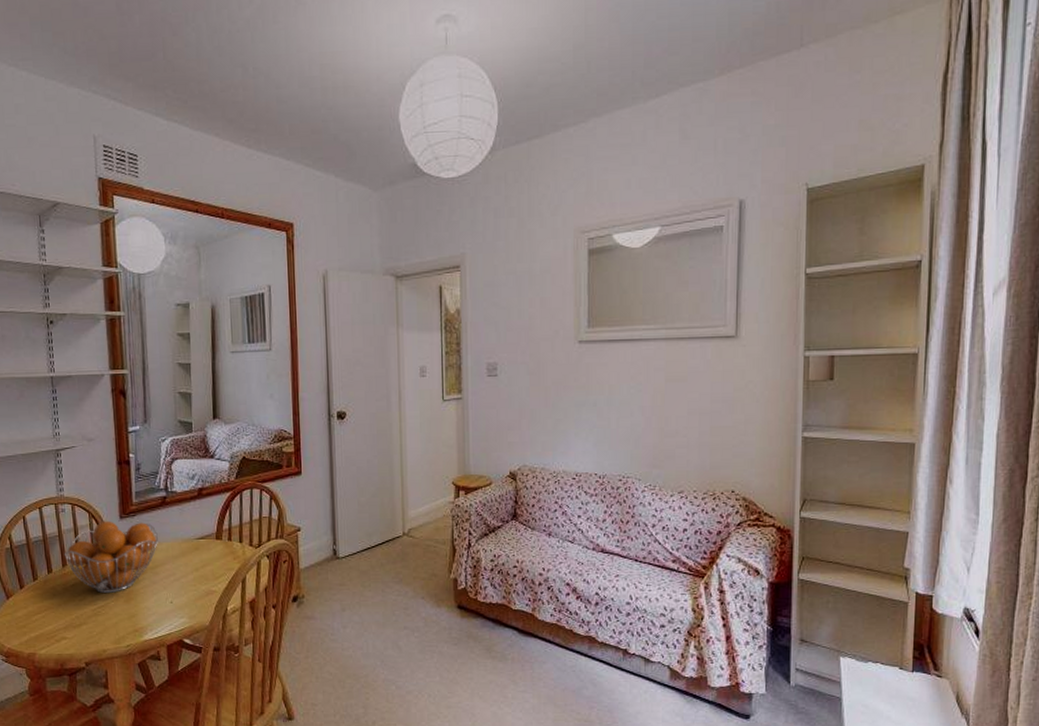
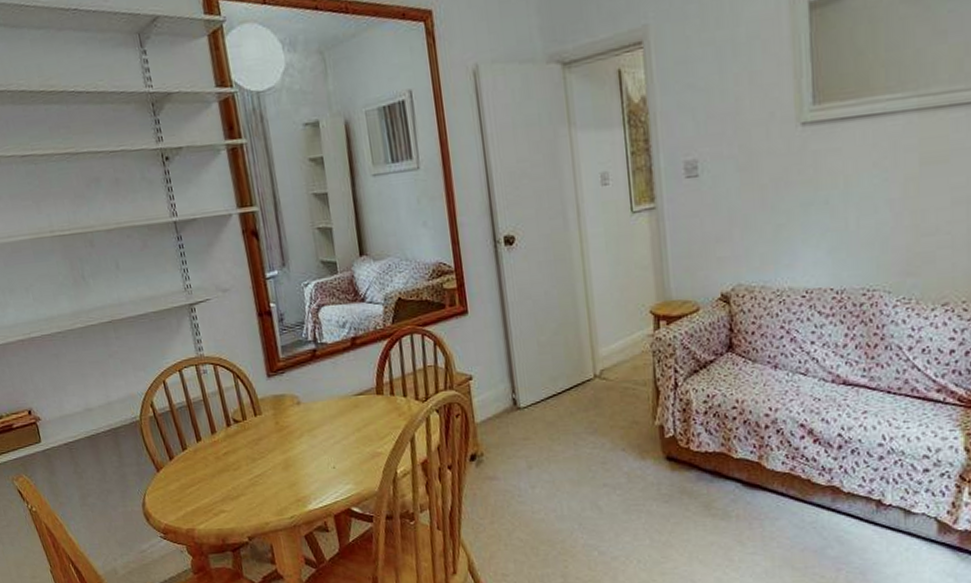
fruit basket: present [64,520,158,593] -> none [211,380,313,461]

